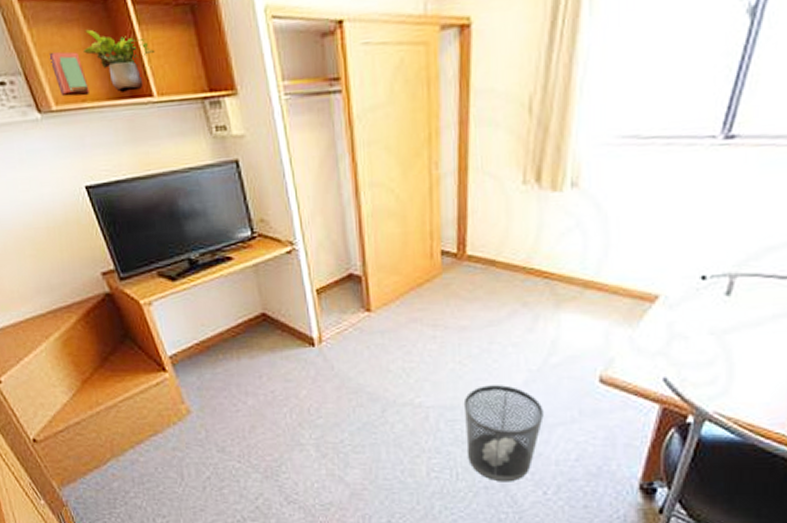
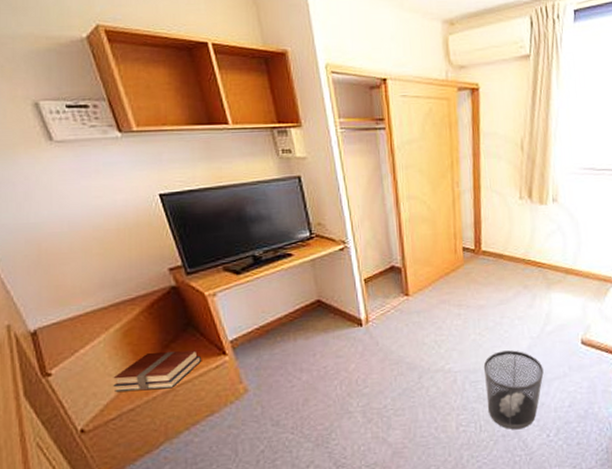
books: present [48,51,89,97] -> none [134,84,170,121]
books: none [57,364,142,404] -> present [113,350,202,392]
potted plant: present [84,29,156,92] -> none [167,69,233,119]

